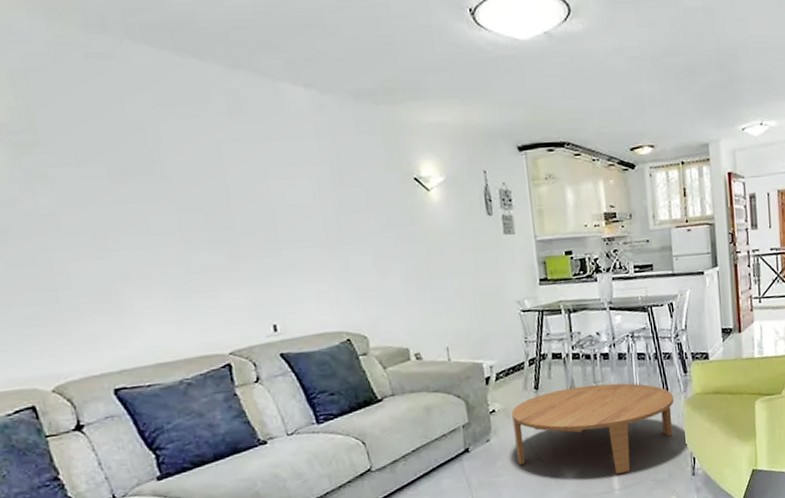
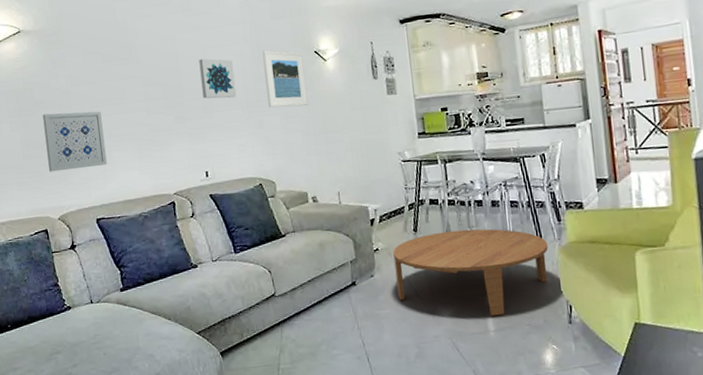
wall art: none [13,244,126,328] -> present [42,111,107,172]
wall art: none [257,179,313,233] -> present [199,58,237,99]
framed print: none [345,173,407,246] -> present [262,50,308,108]

